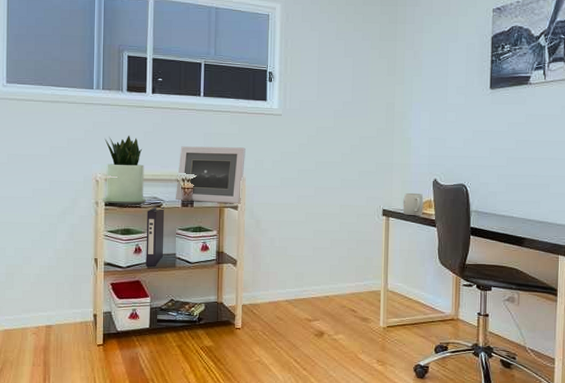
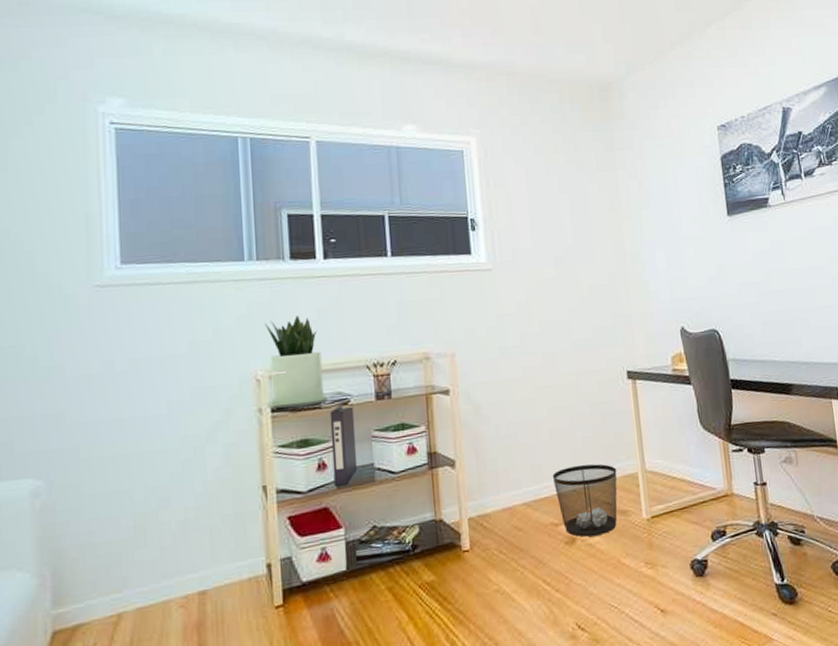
picture frame: present [176,146,246,204] -> none [366,315,453,393]
waste bin: none [311,277,364,333] -> present [552,464,618,537]
mug: present [403,192,424,216] -> none [649,346,674,375]

